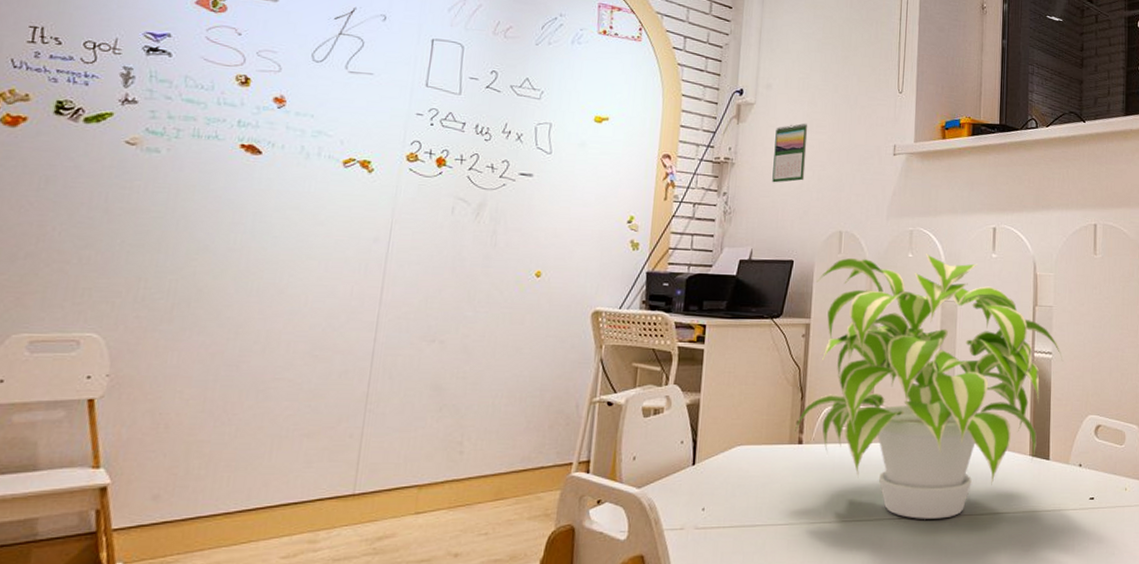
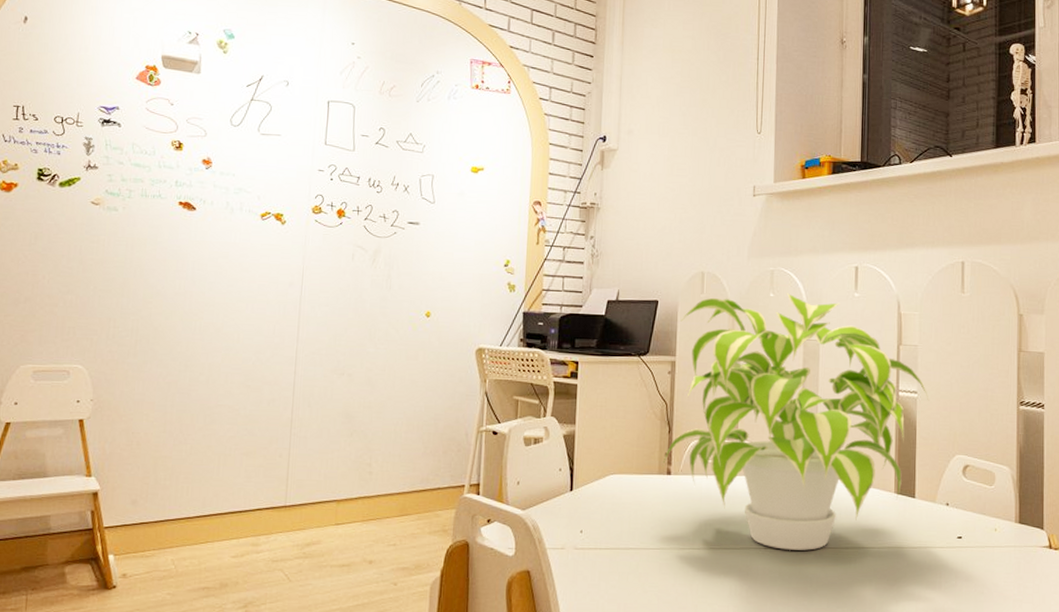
calendar: present [772,123,808,183] -> none [636,166,669,226]

